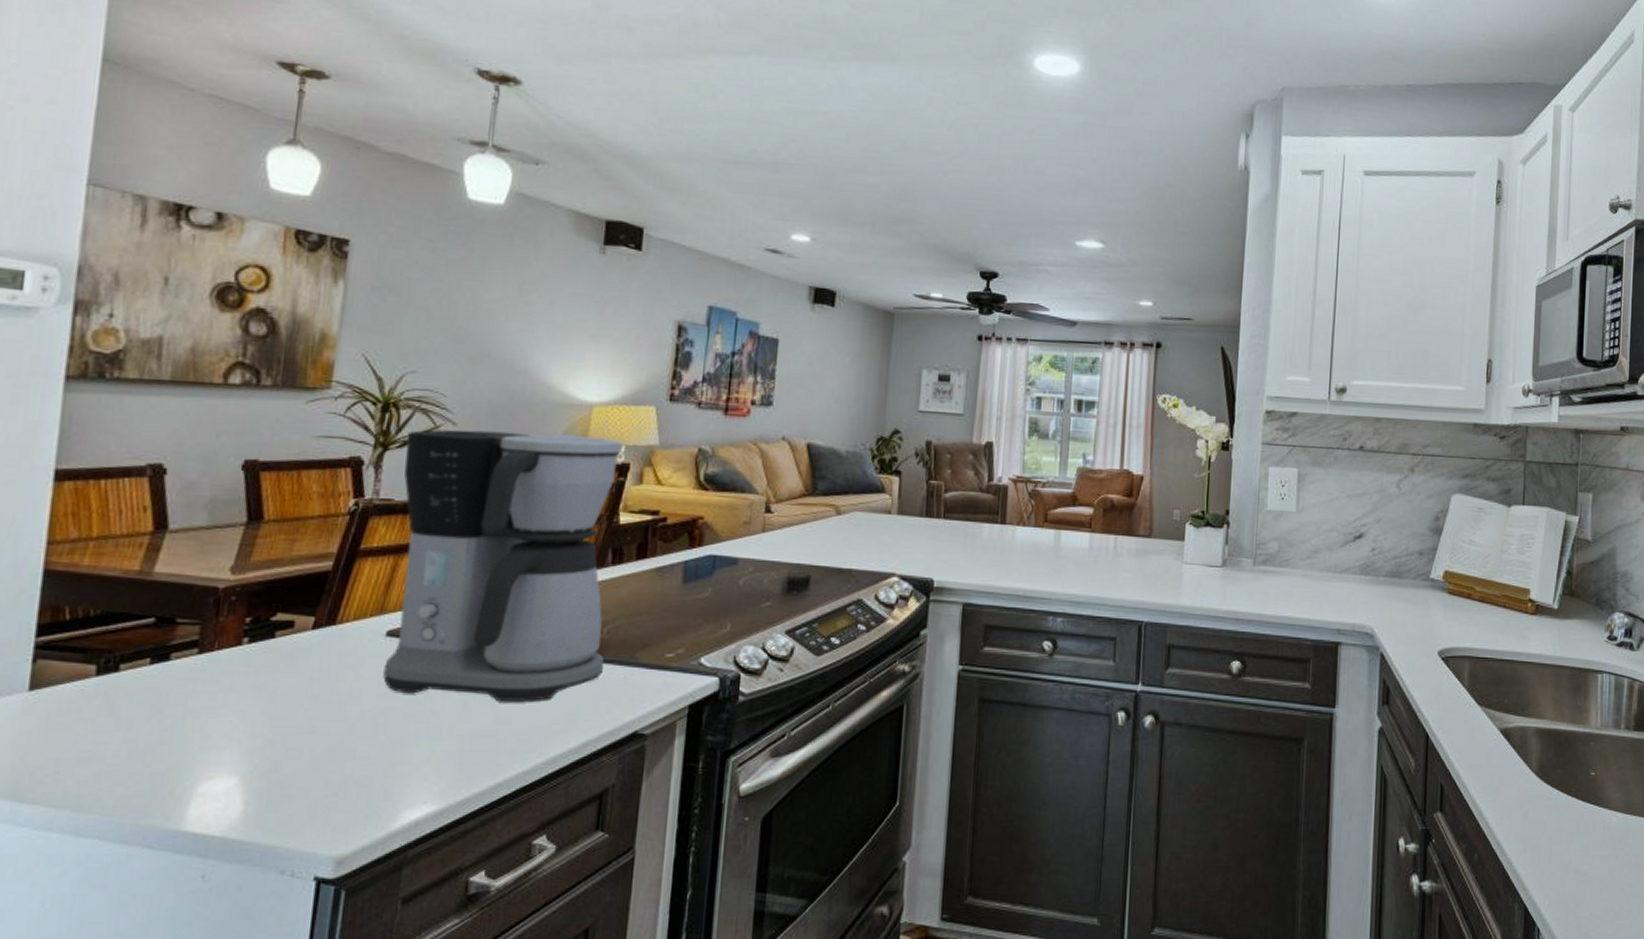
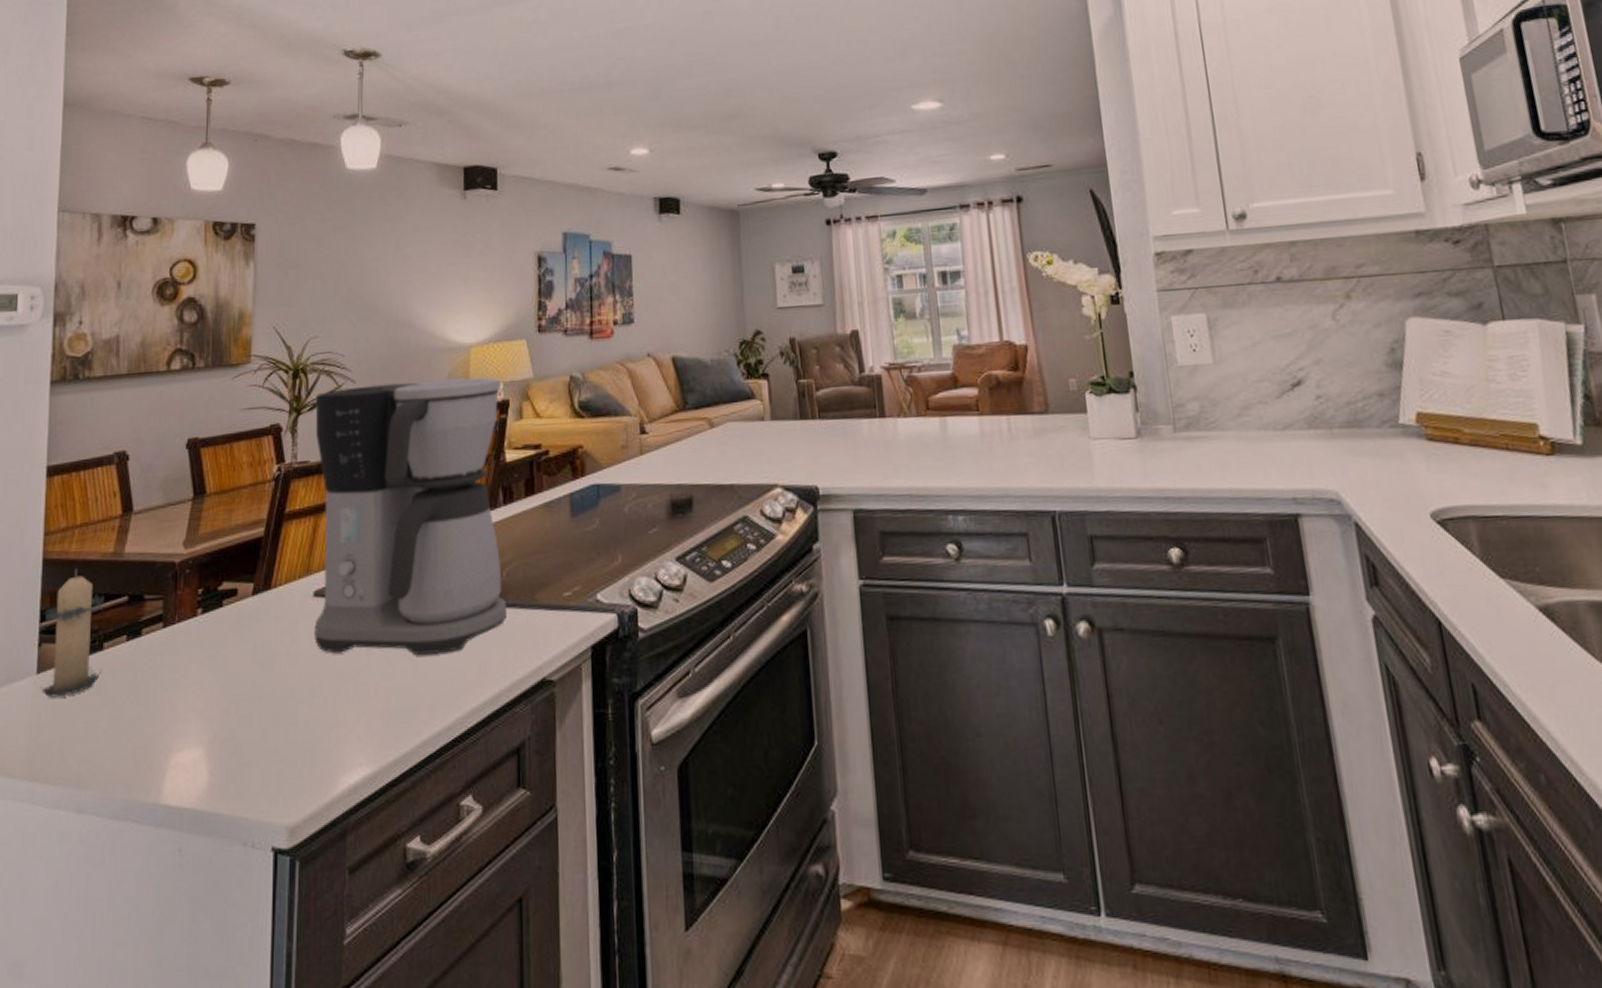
candle: none [34,583,124,717] -> present [41,568,104,698]

